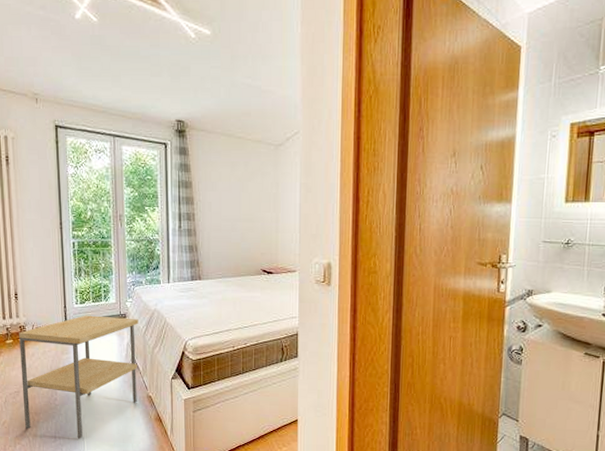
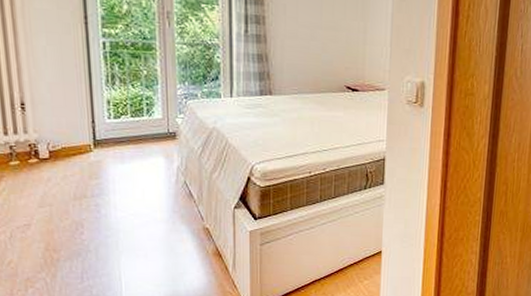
side table: present [19,315,139,439] -> none [28,132,192,279]

